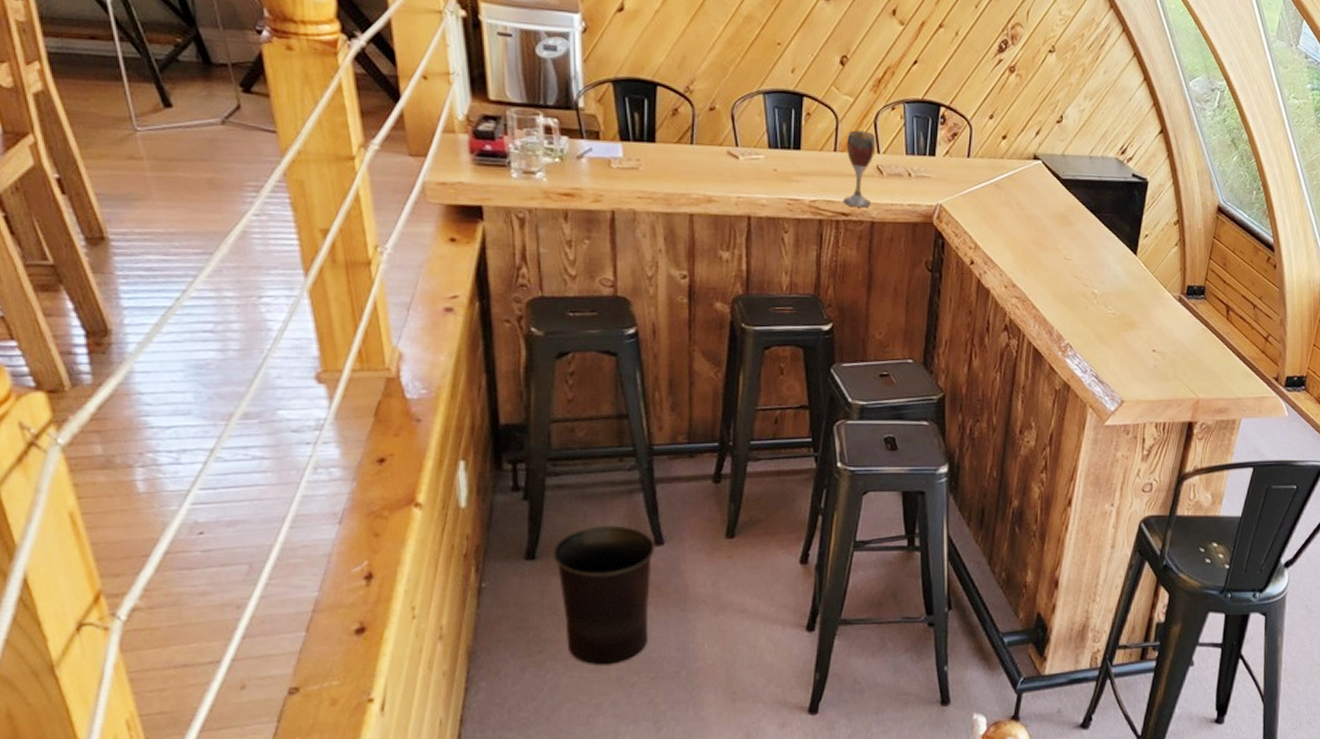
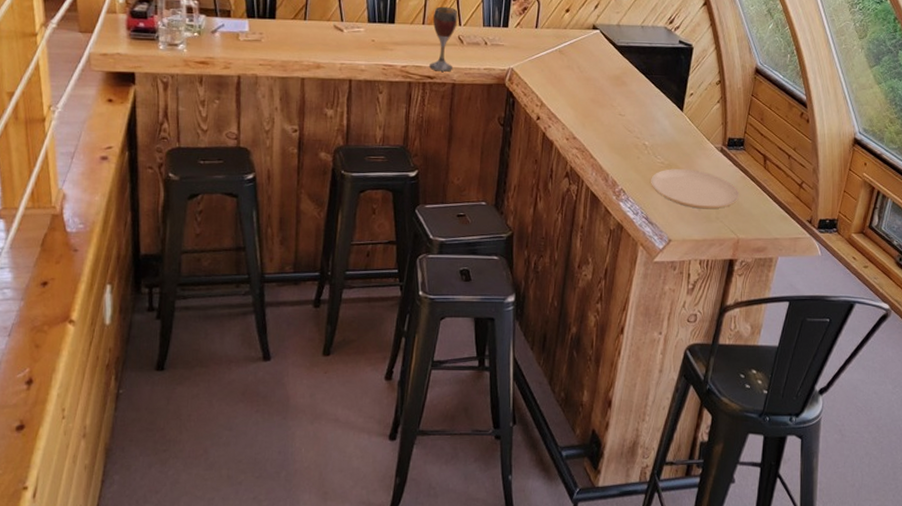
waste bin: present [553,525,655,665] -> none [178,342,263,464]
plate: none [1101,320,1200,366] -> present [651,169,739,209]

